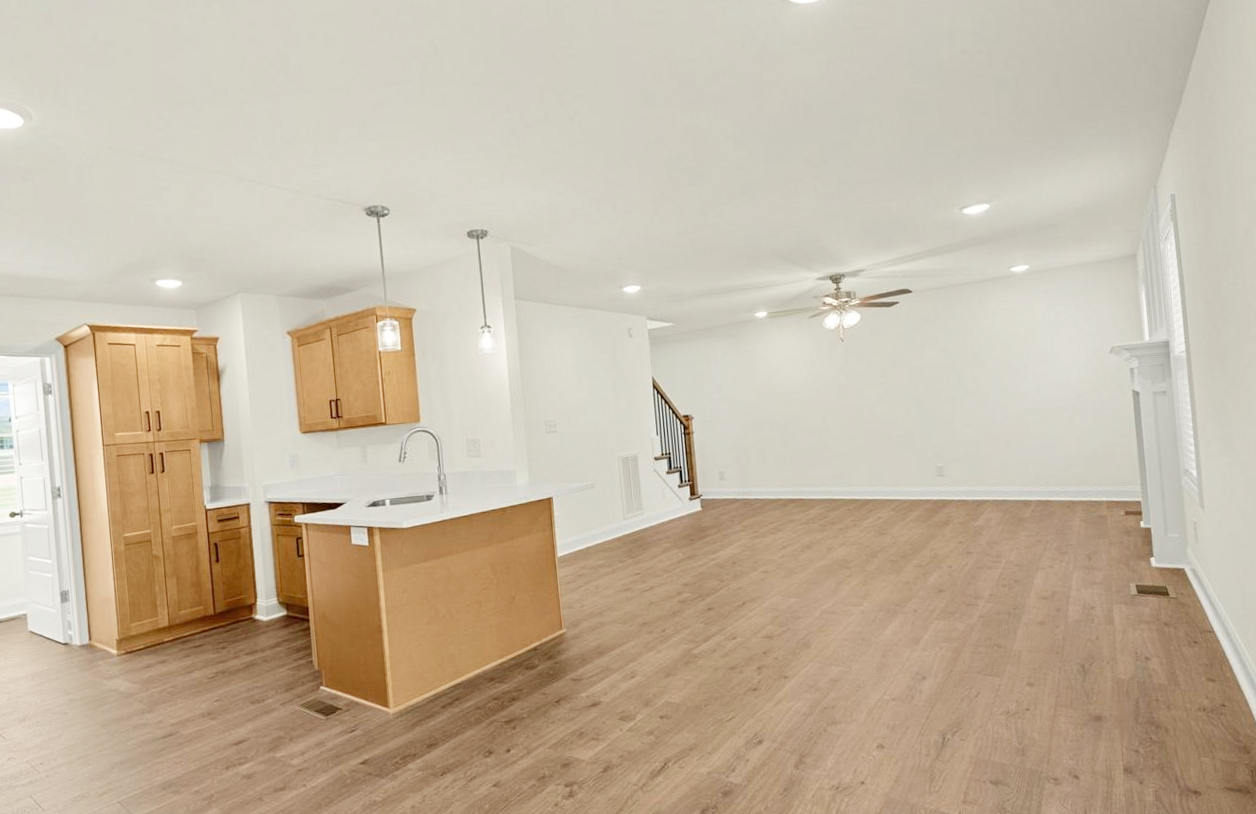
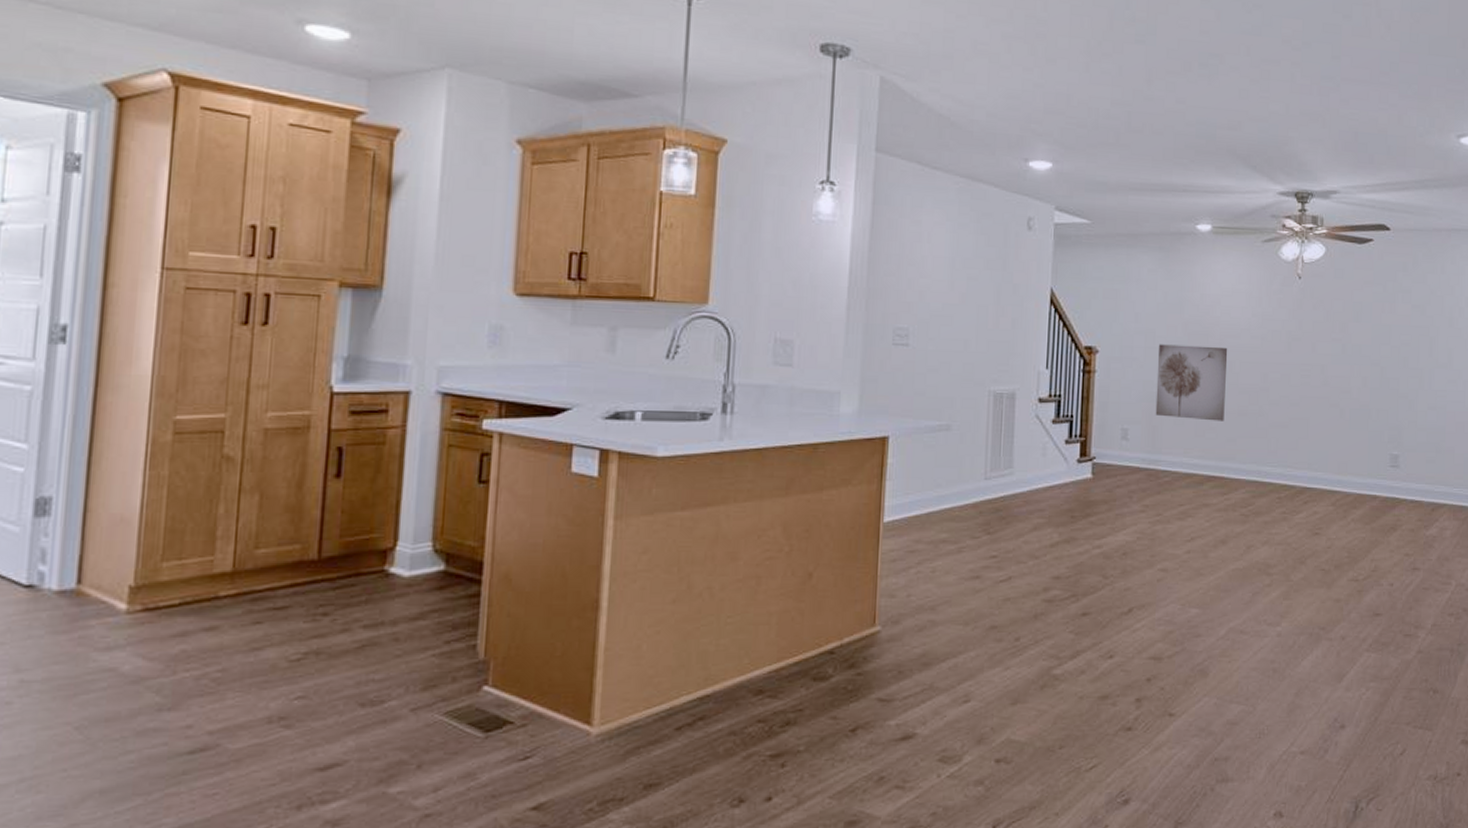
wall art: none [739,401,797,460] -> present [1155,344,1228,421]

